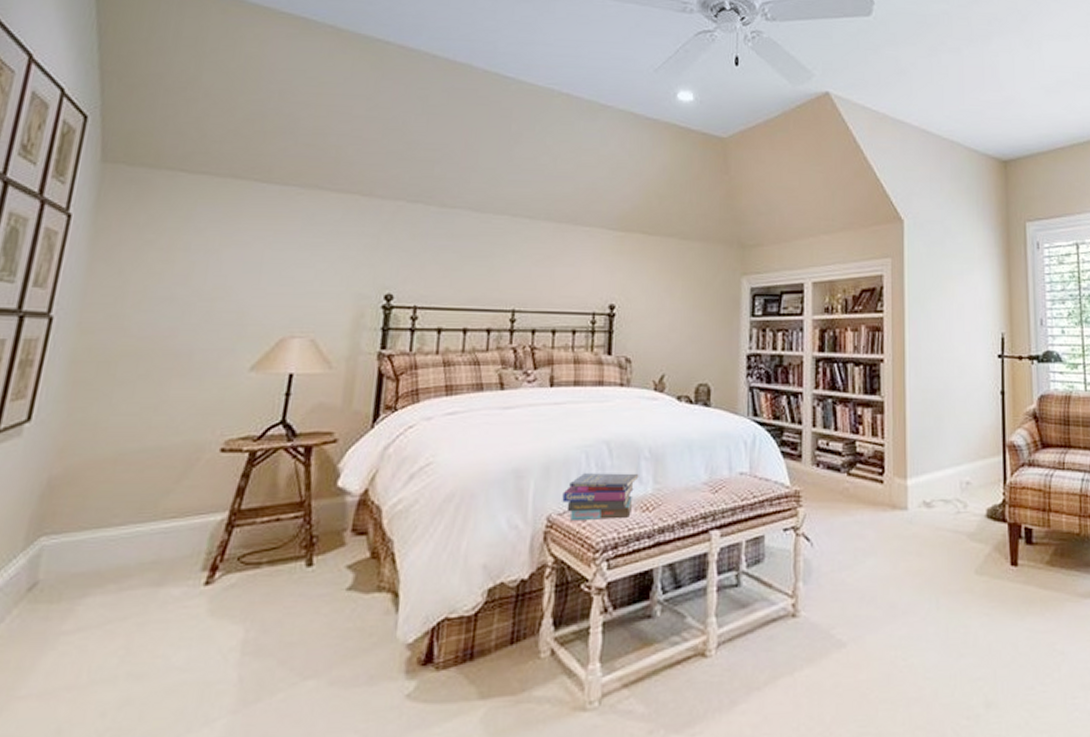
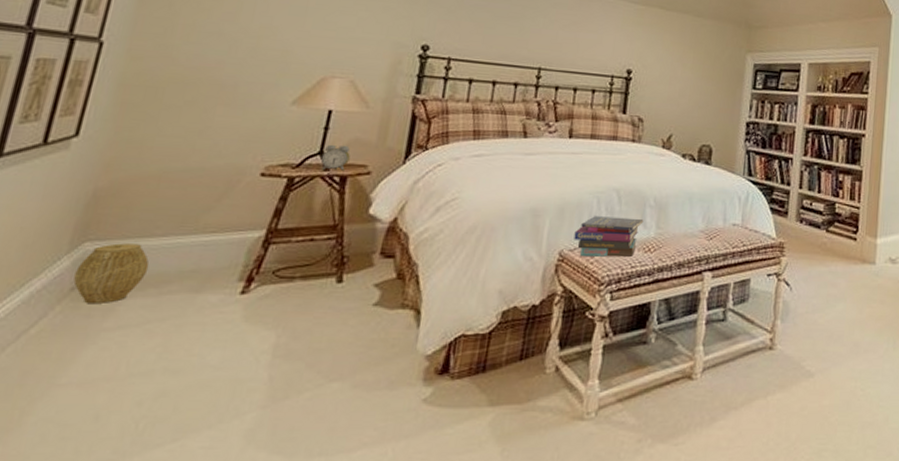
woven basket: none [30,536,108,606] -> present [73,243,150,305]
alarm clock: none [283,411,315,442] -> present [320,144,350,171]

